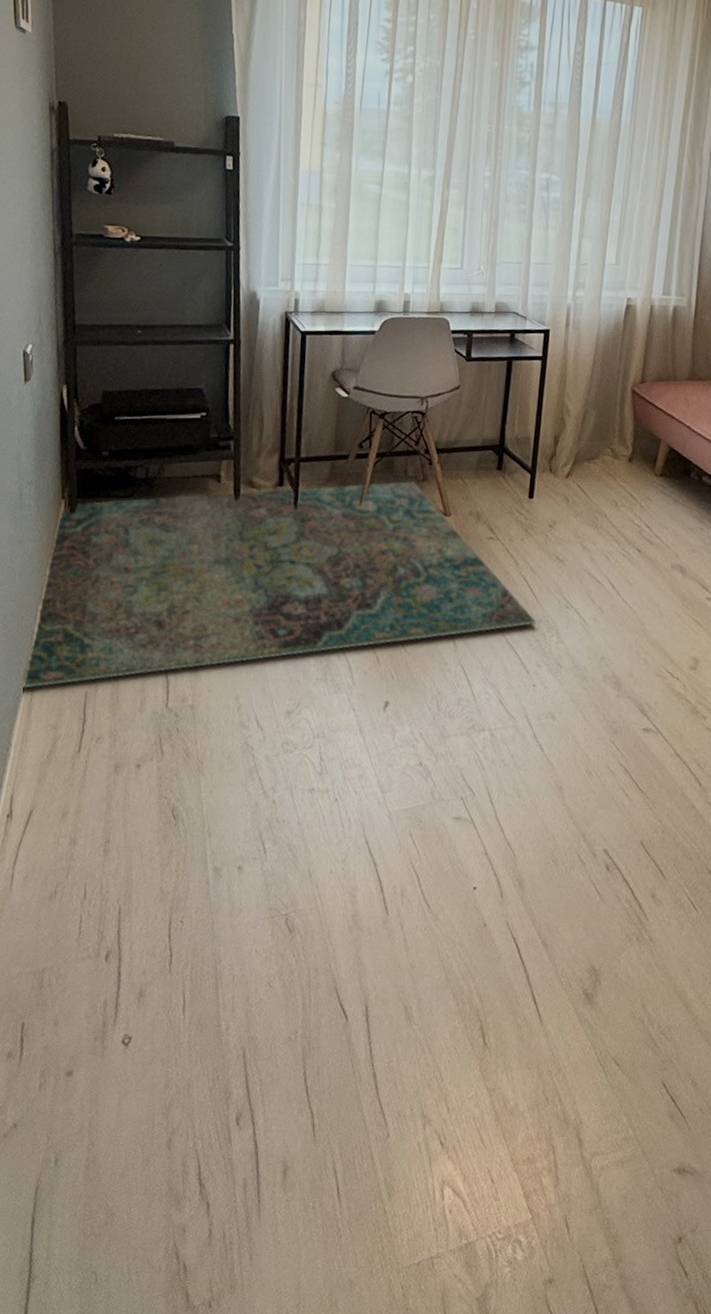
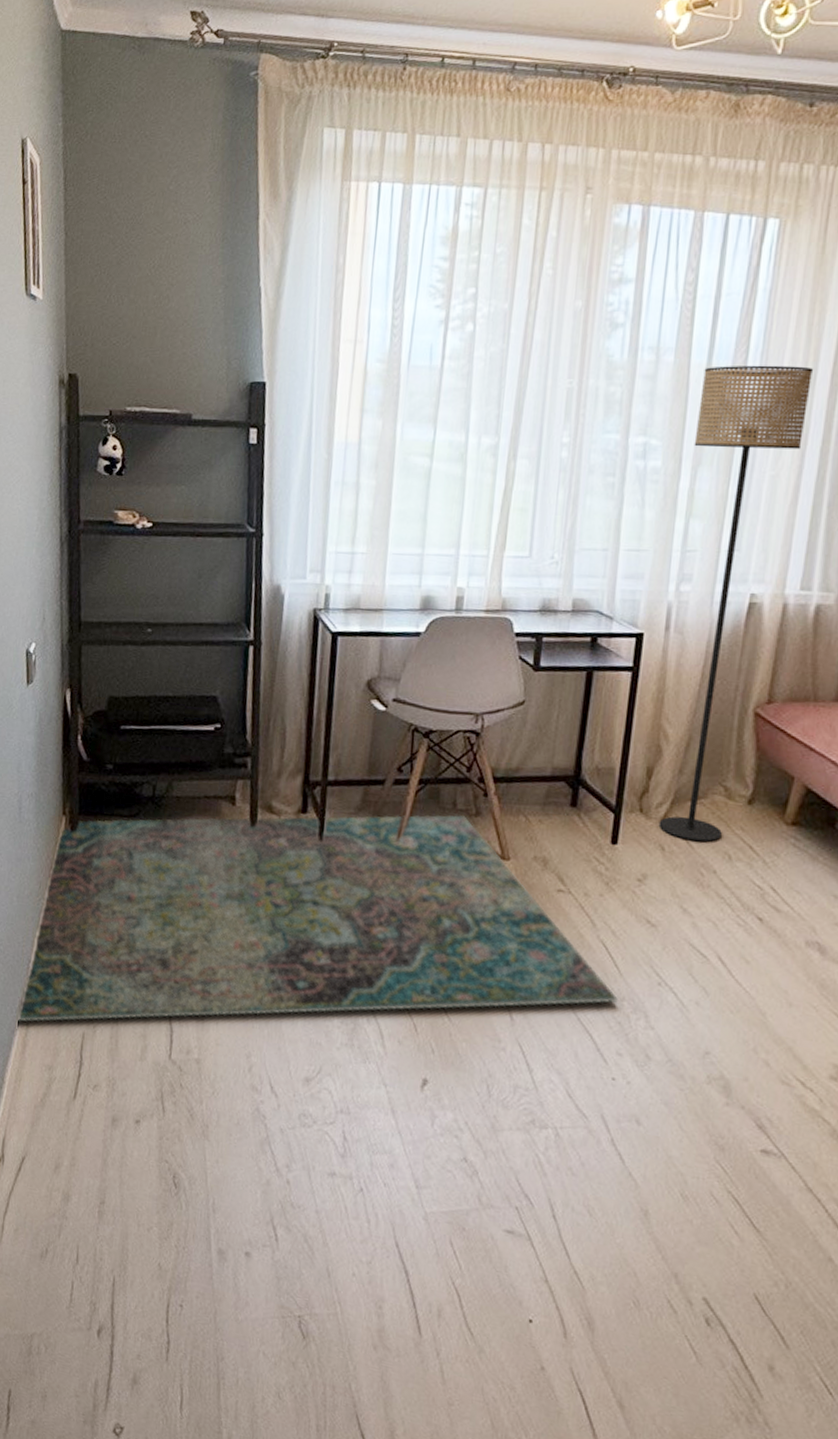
floor lamp: none [564,119,669,493] -> present [658,365,814,843]

